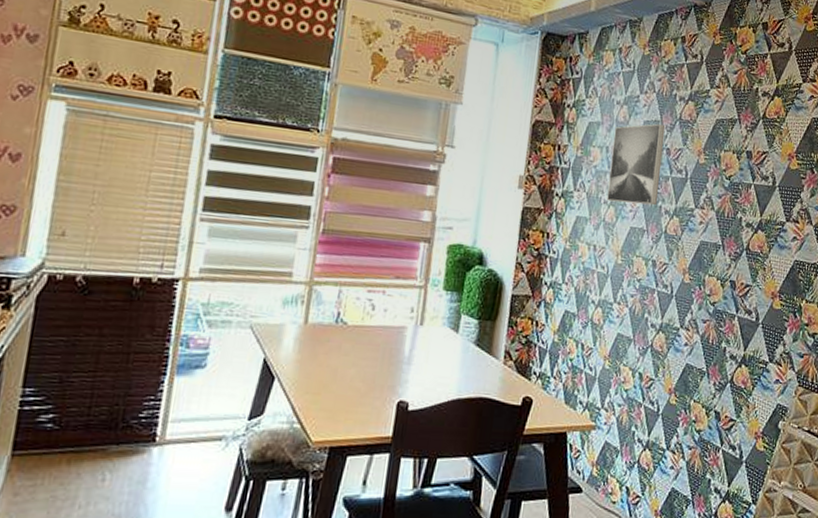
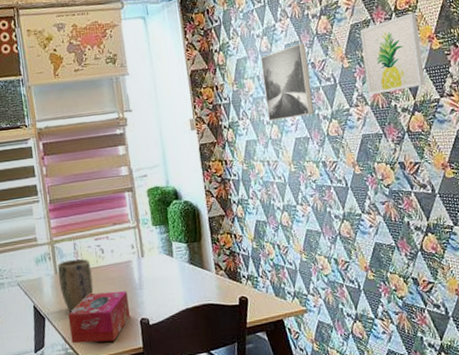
tissue box: none [302,358,390,423] -> present [68,291,130,344]
plant pot: none [305,309,354,376] -> present [57,258,94,312]
wall art: none [717,124,782,205] -> present [359,12,425,96]

